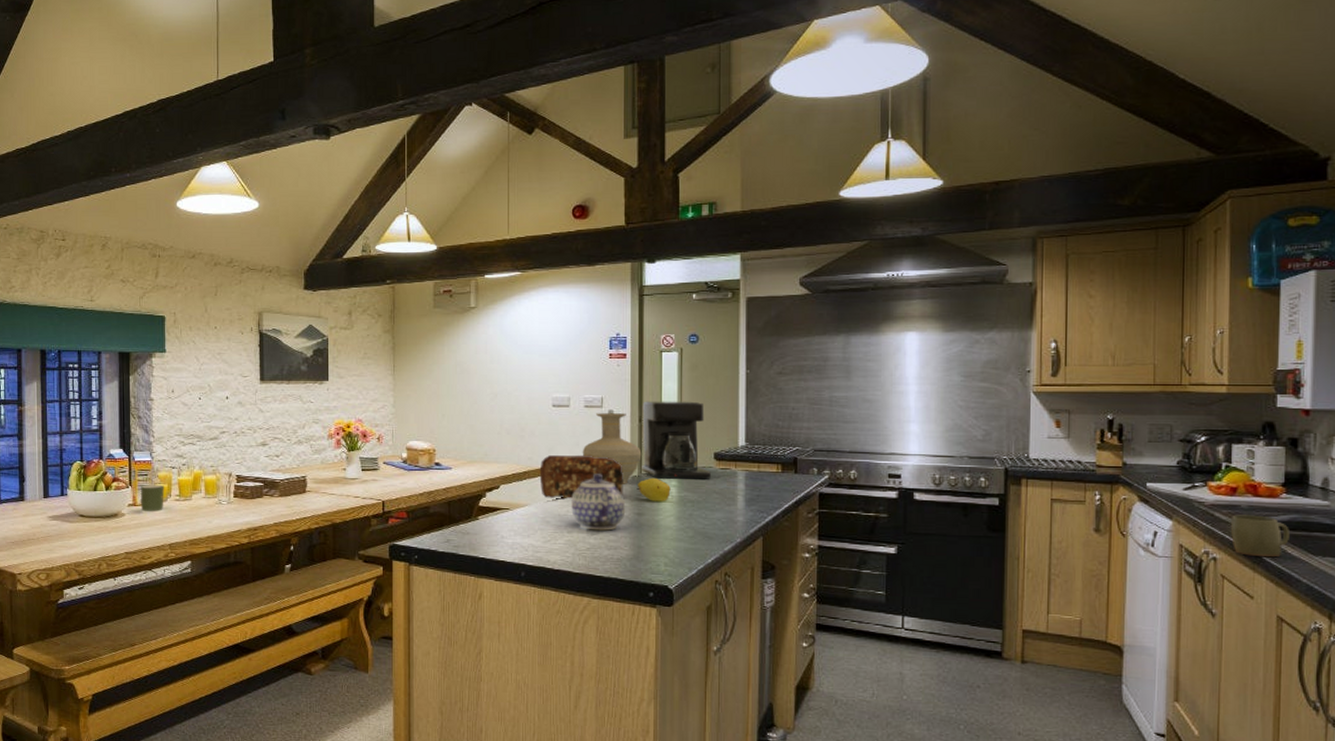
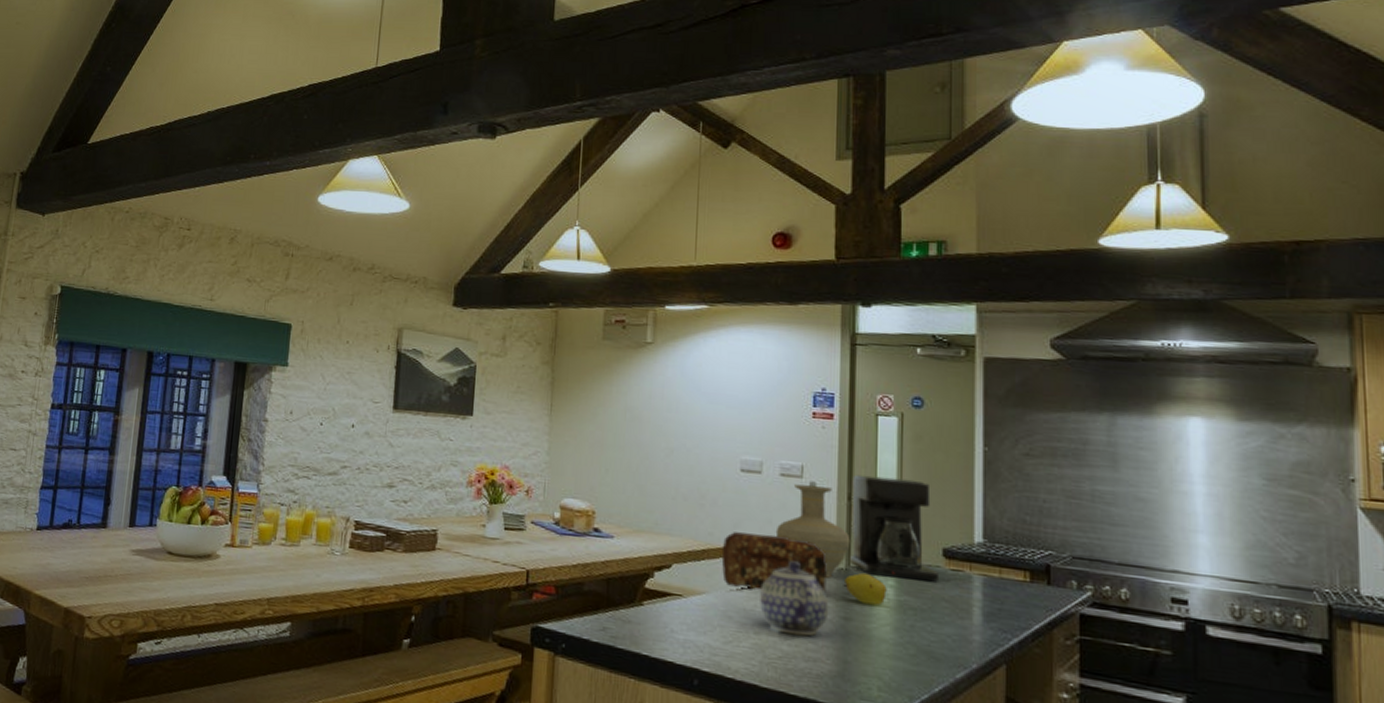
mug: present [140,484,164,513] -> none [239,522,269,558]

